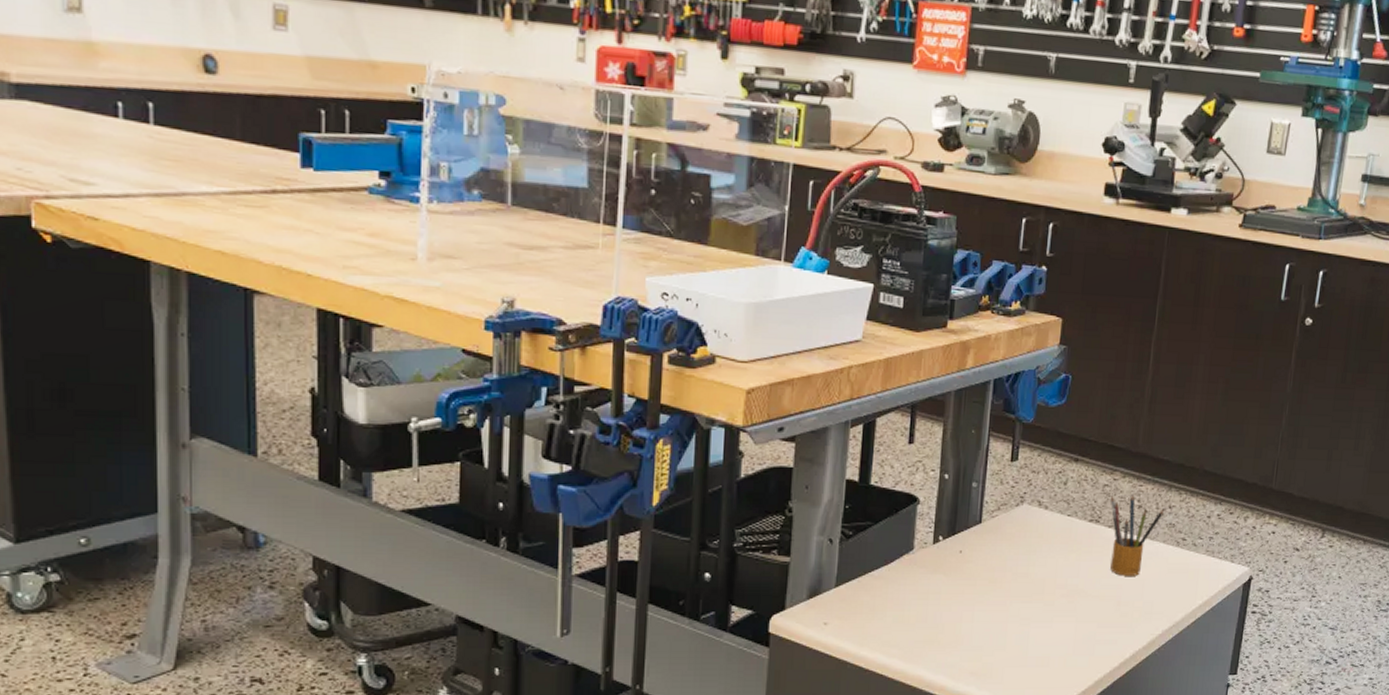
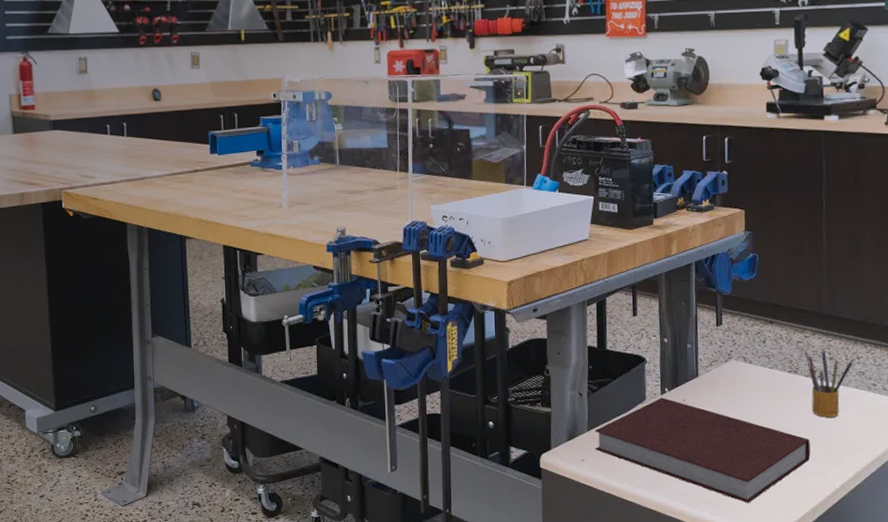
notebook: none [842,547,1103,676] -> present [595,397,811,503]

